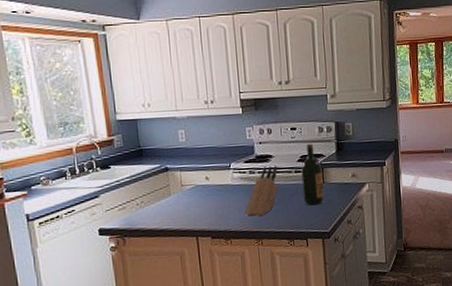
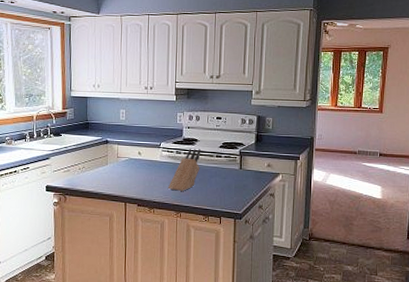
wine bottle: present [301,143,324,206] -> none [221,132,241,188]

